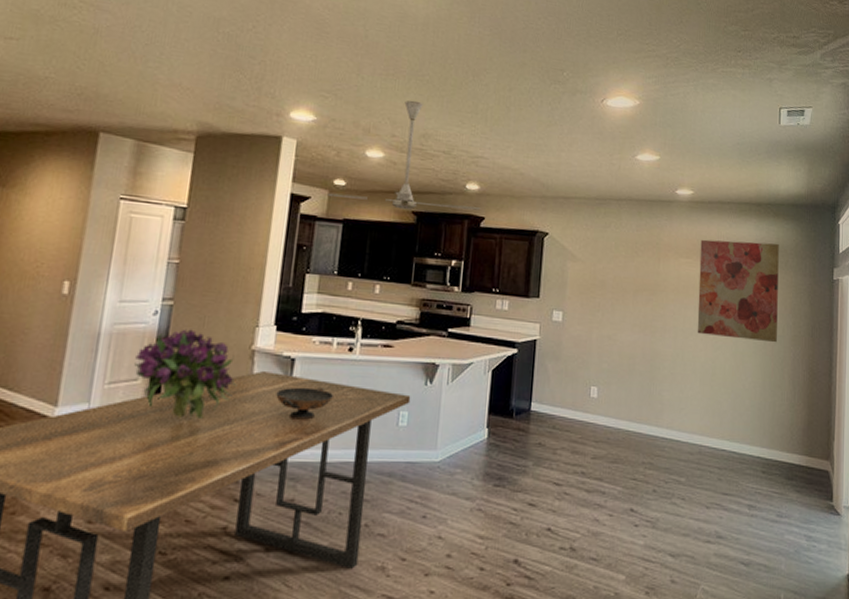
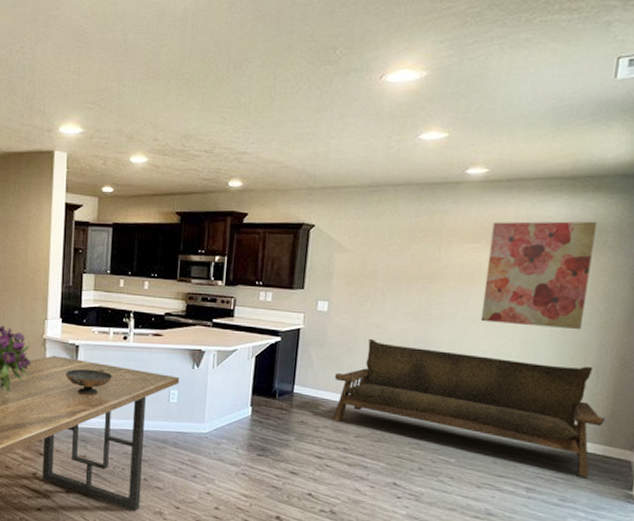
ceiling fan: present [326,100,481,211] -> none [96,101,244,211]
sofa: none [570,350,804,490] -> present [332,338,605,477]

